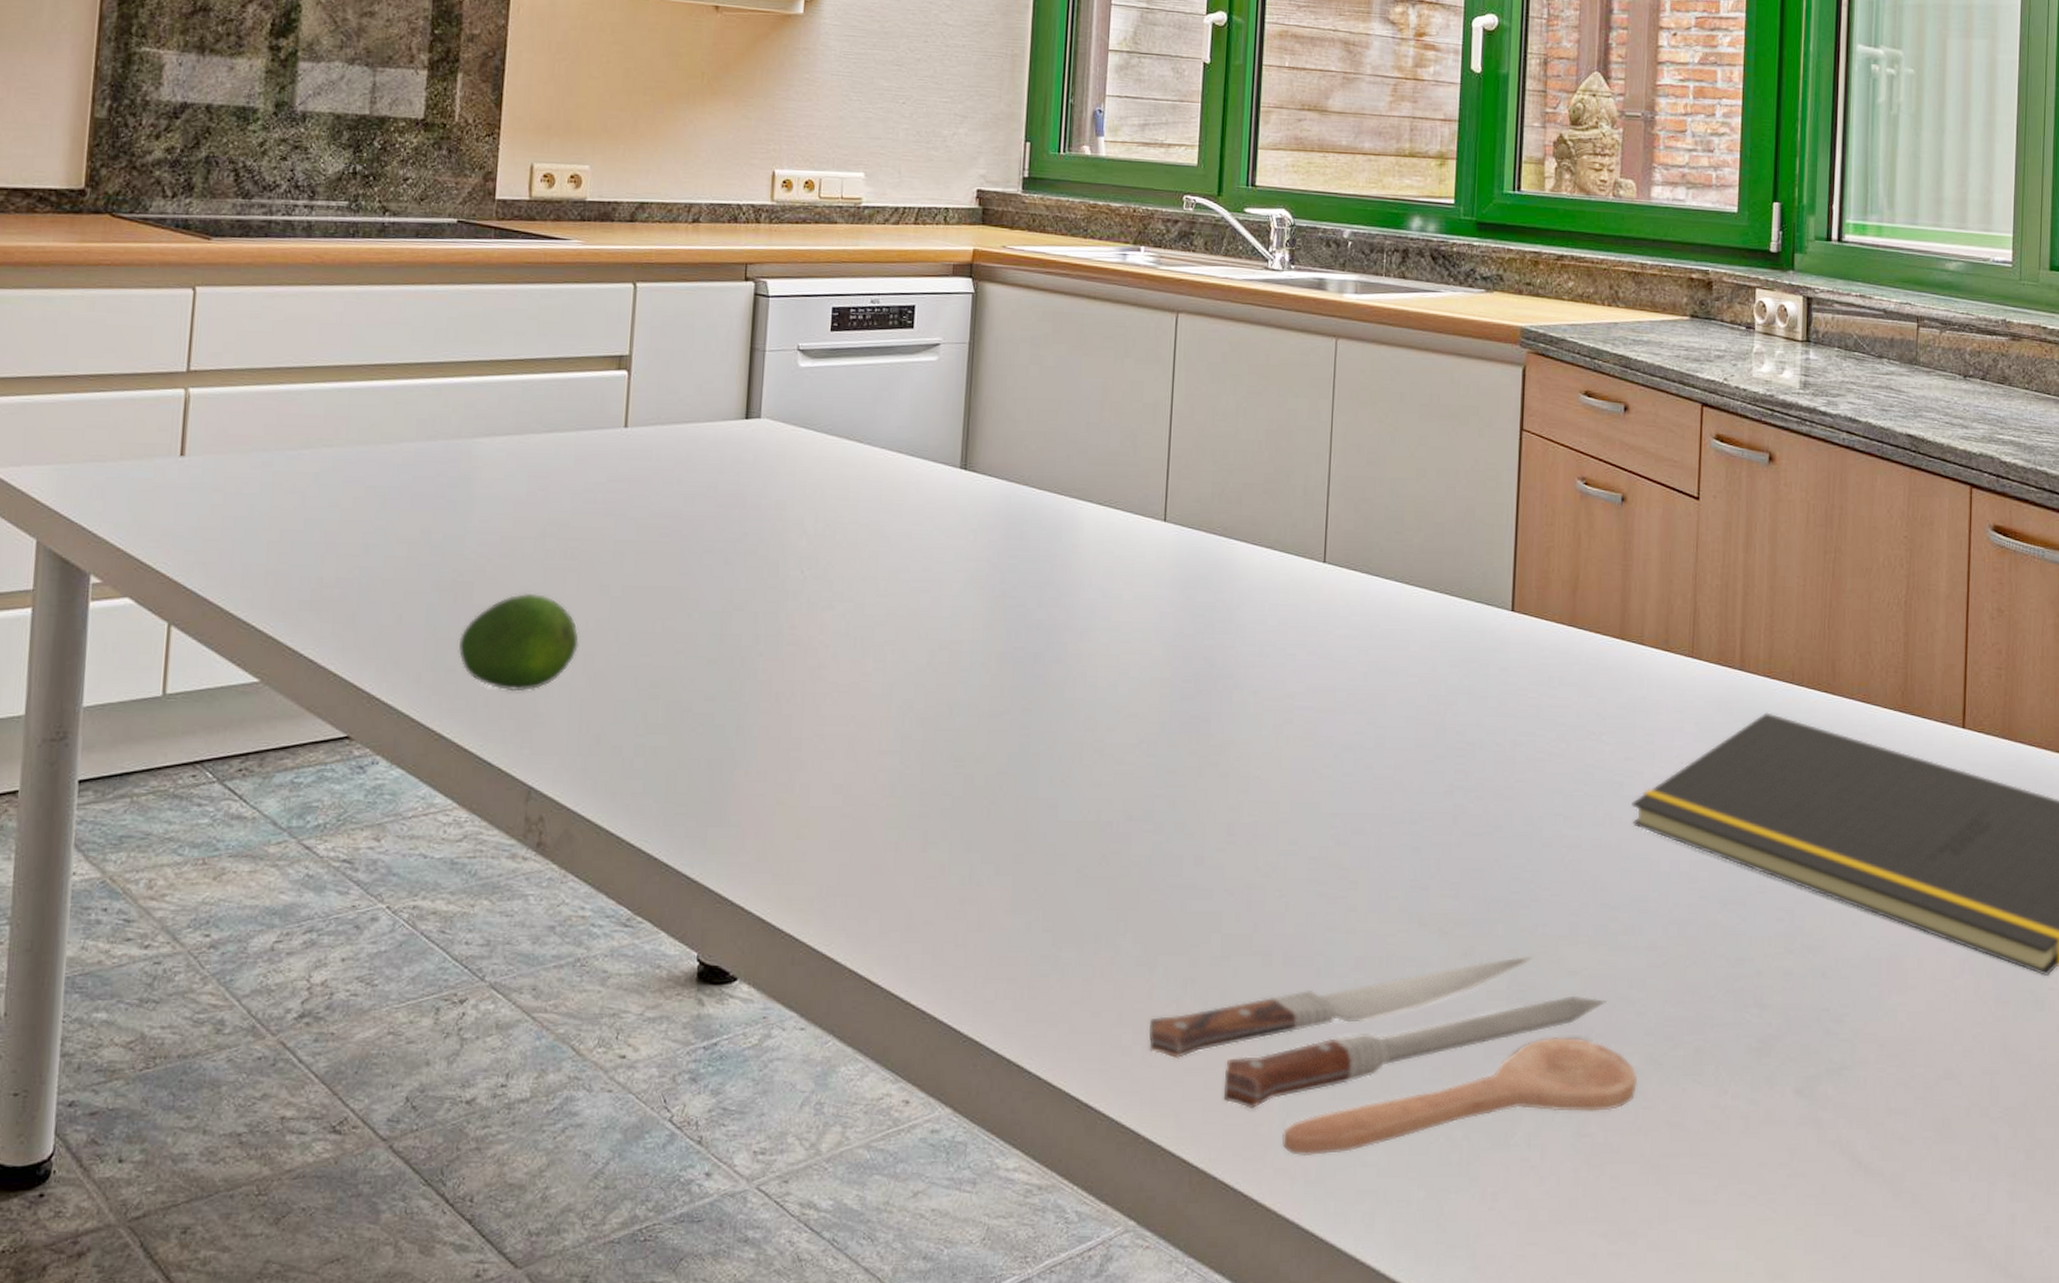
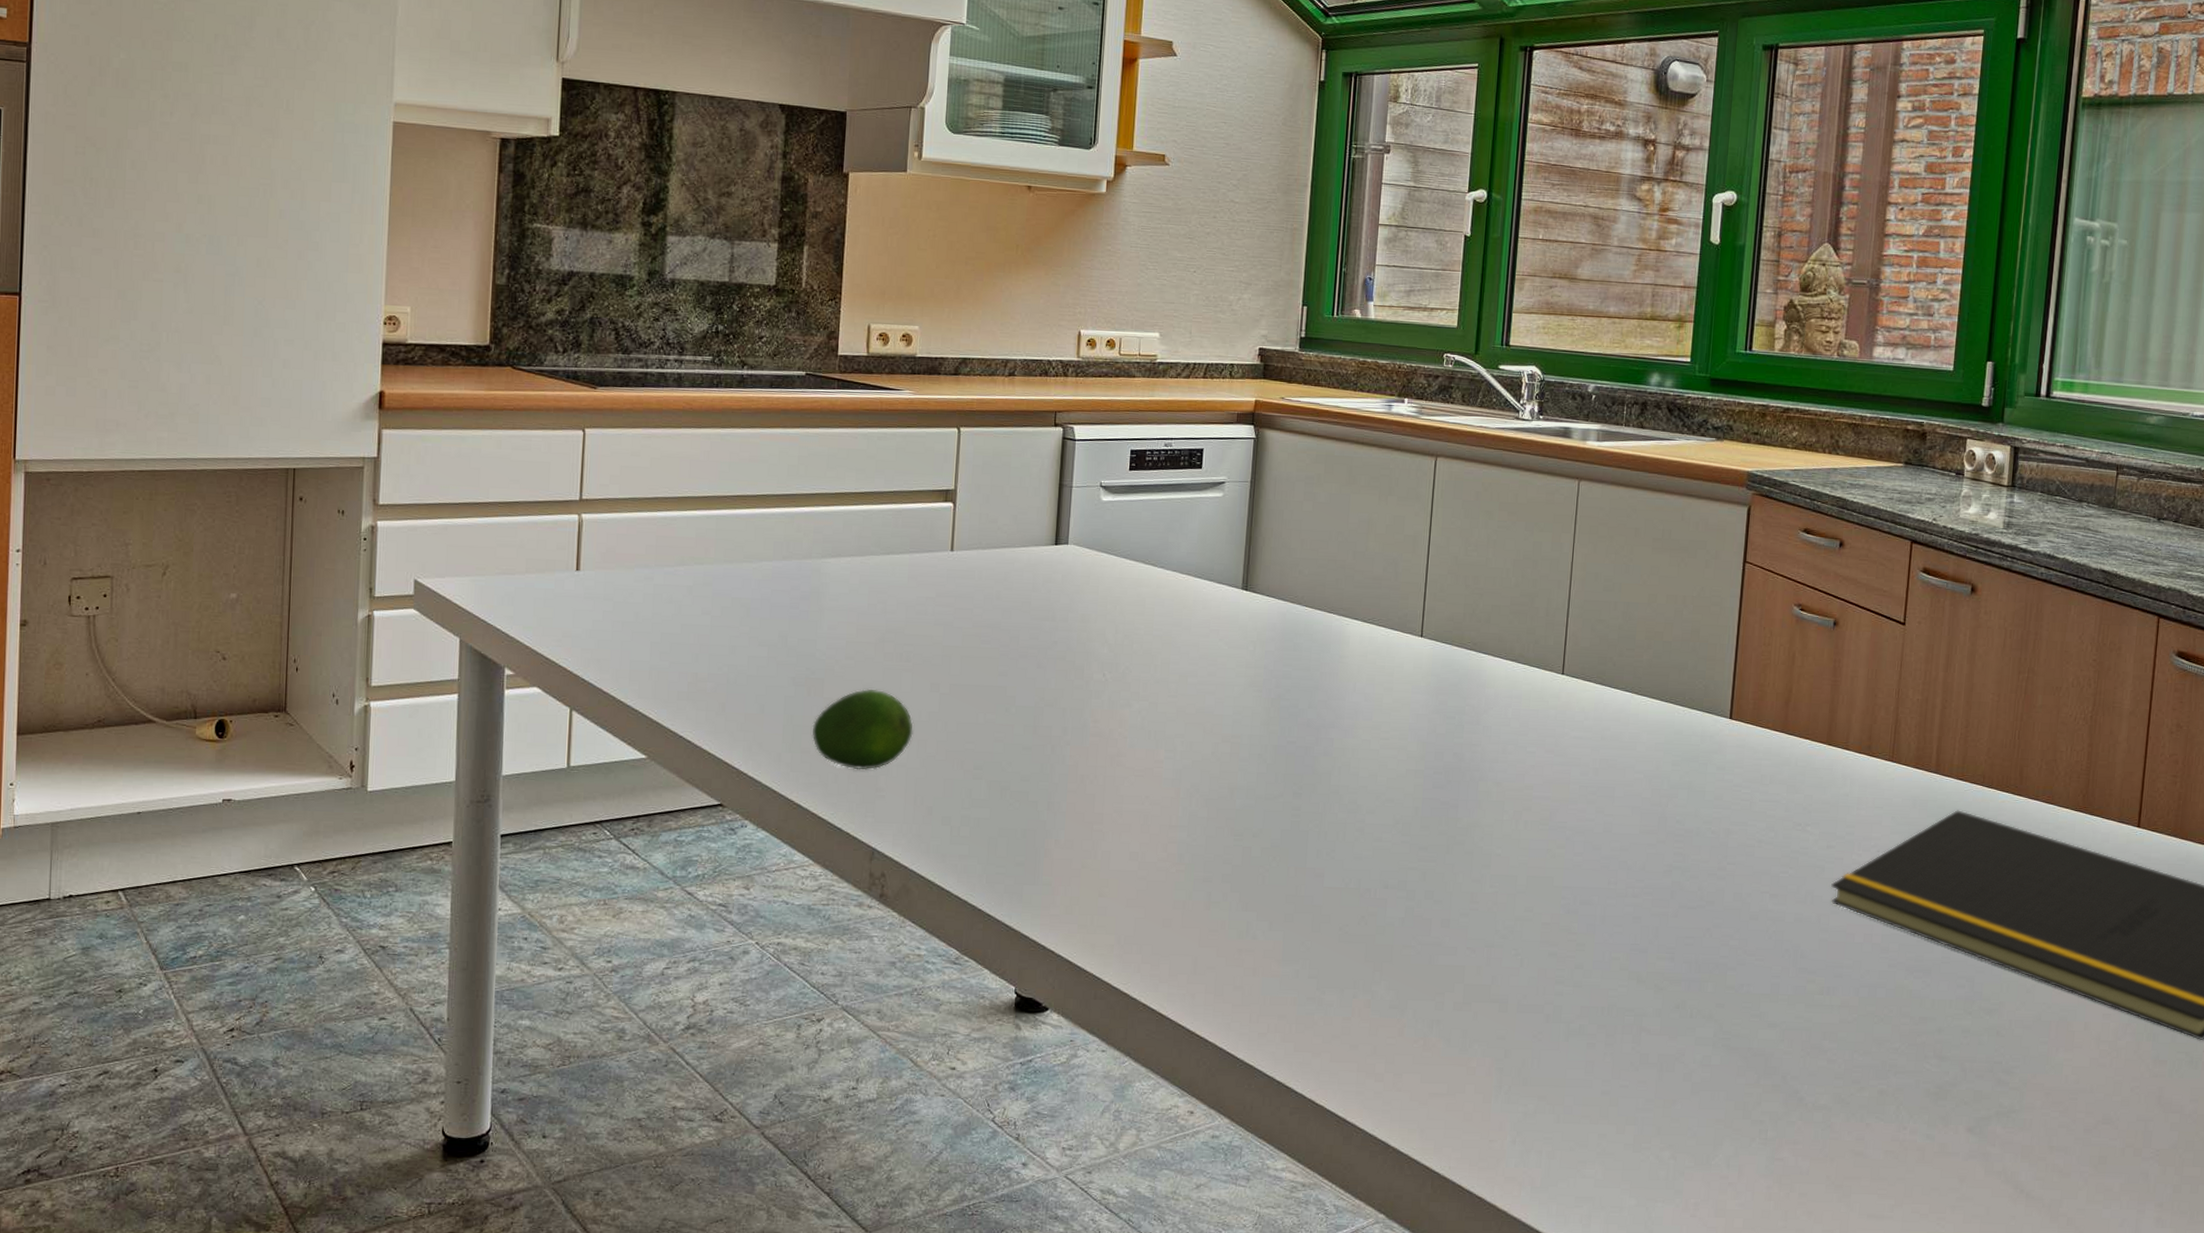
spoon: present [1148,955,1638,1157] -> none [1399,1009,1827,1168]

